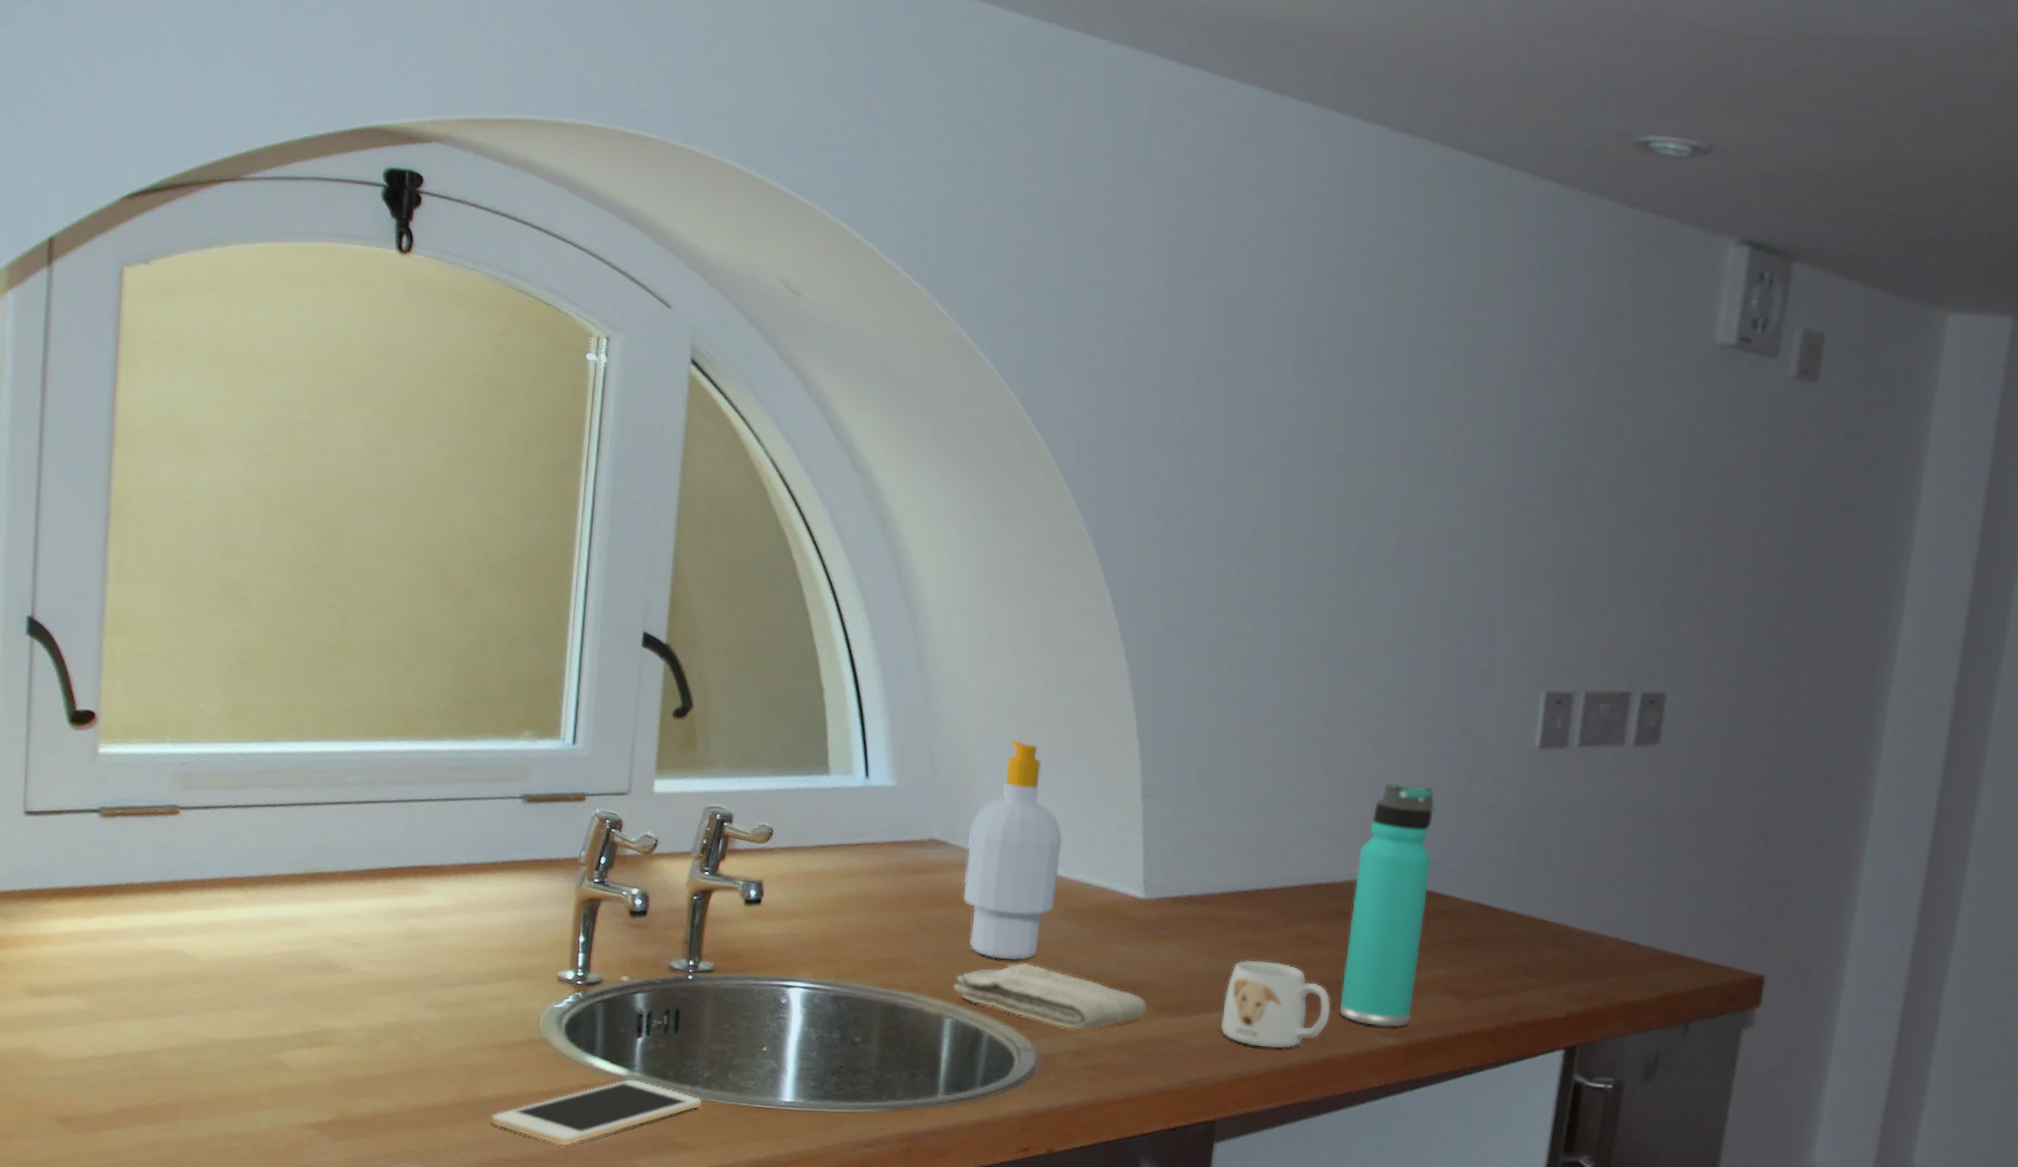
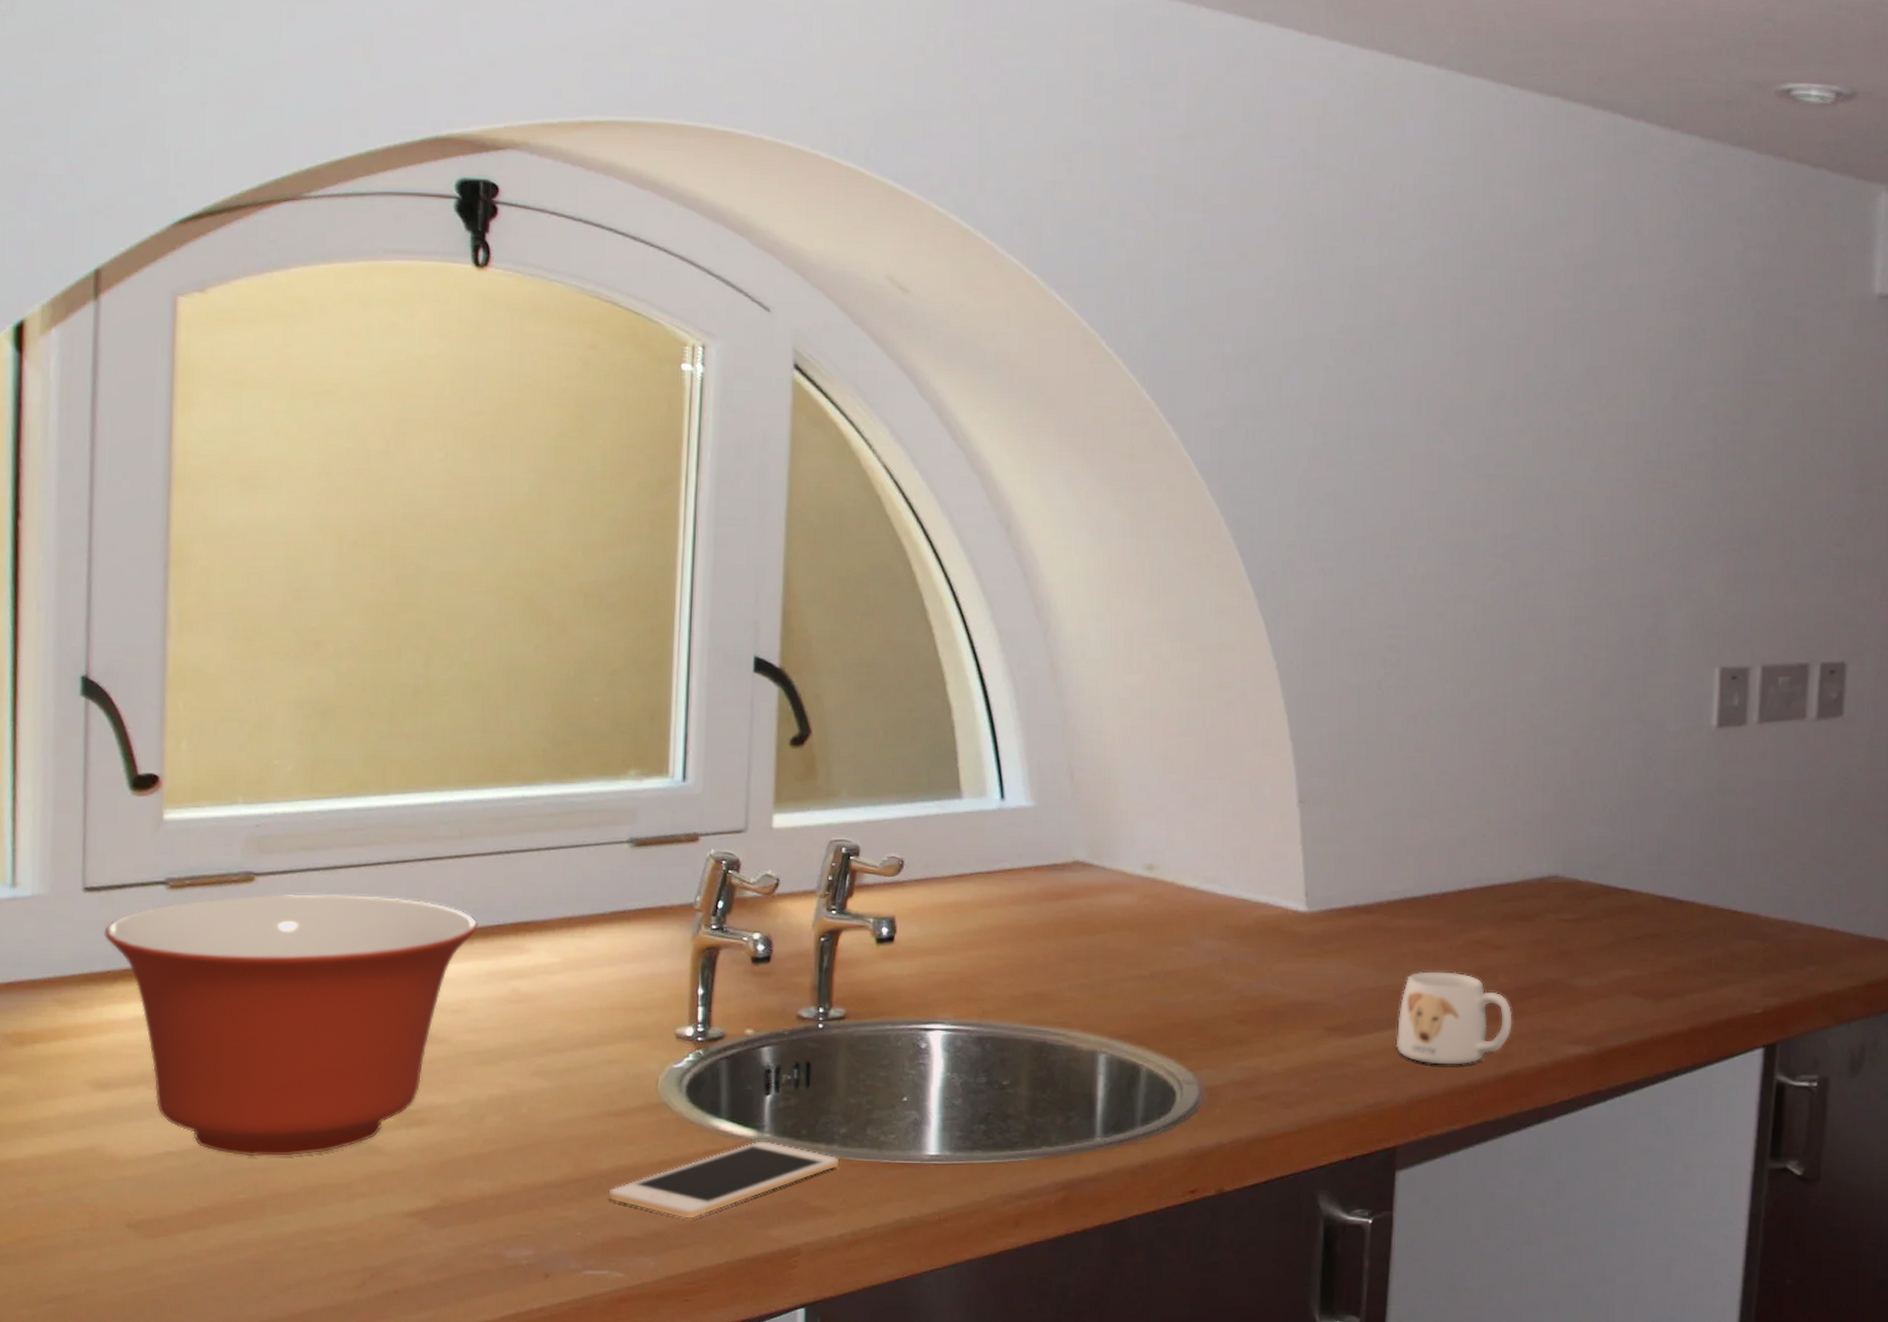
mixing bowl: none [42,827,381,1067] -> present [103,894,478,1157]
washcloth: present [953,963,1148,1031] -> none [1106,989,1317,1059]
soap bottle: present [964,741,1062,961] -> none [1112,750,1216,987]
thermos bottle: present [1339,783,1435,1027] -> none [1522,773,1611,1035]

